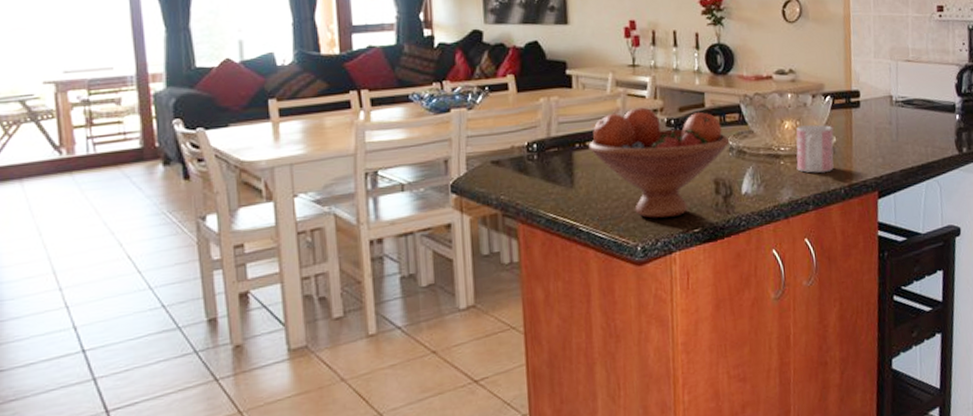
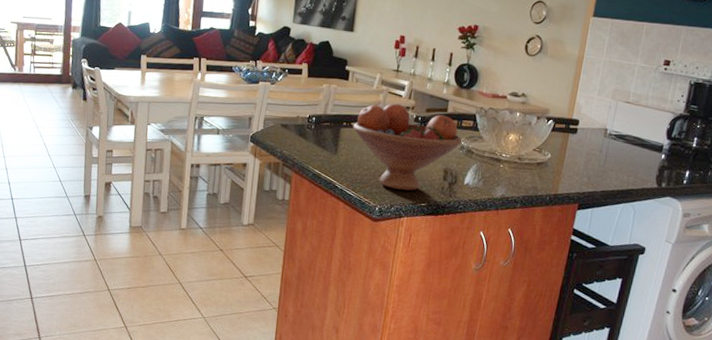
mug: present [796,124,834,173] -> none [513,140,550,181]

